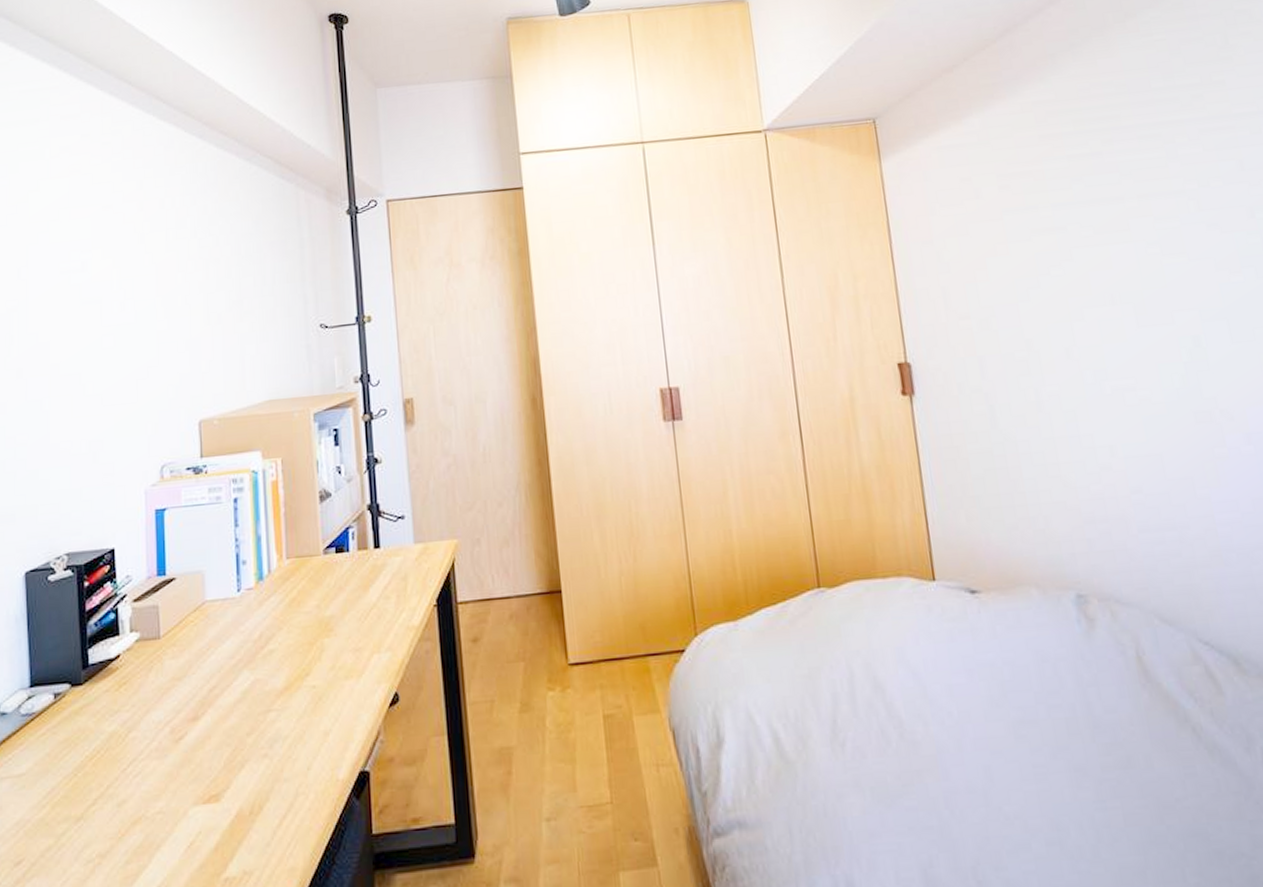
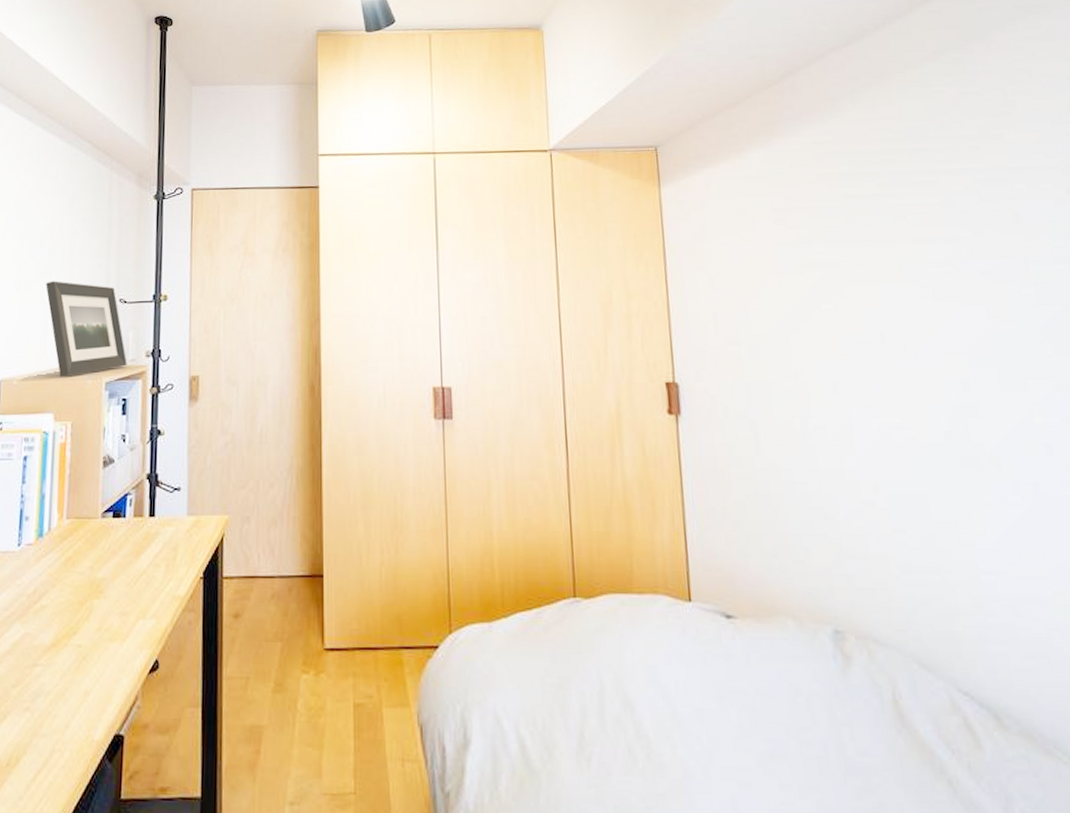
picture frame: none [238,310,335,412] -> present [46,281,127,377]

